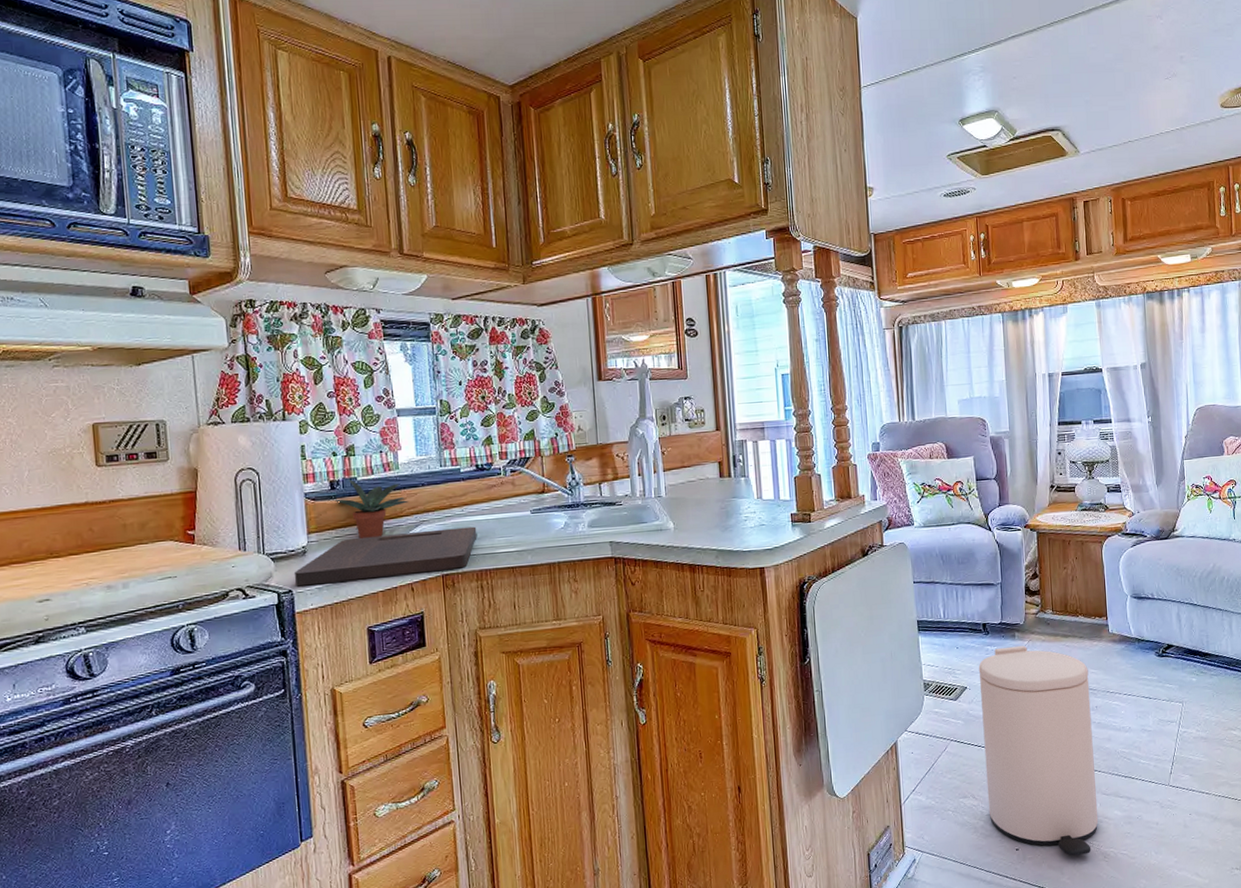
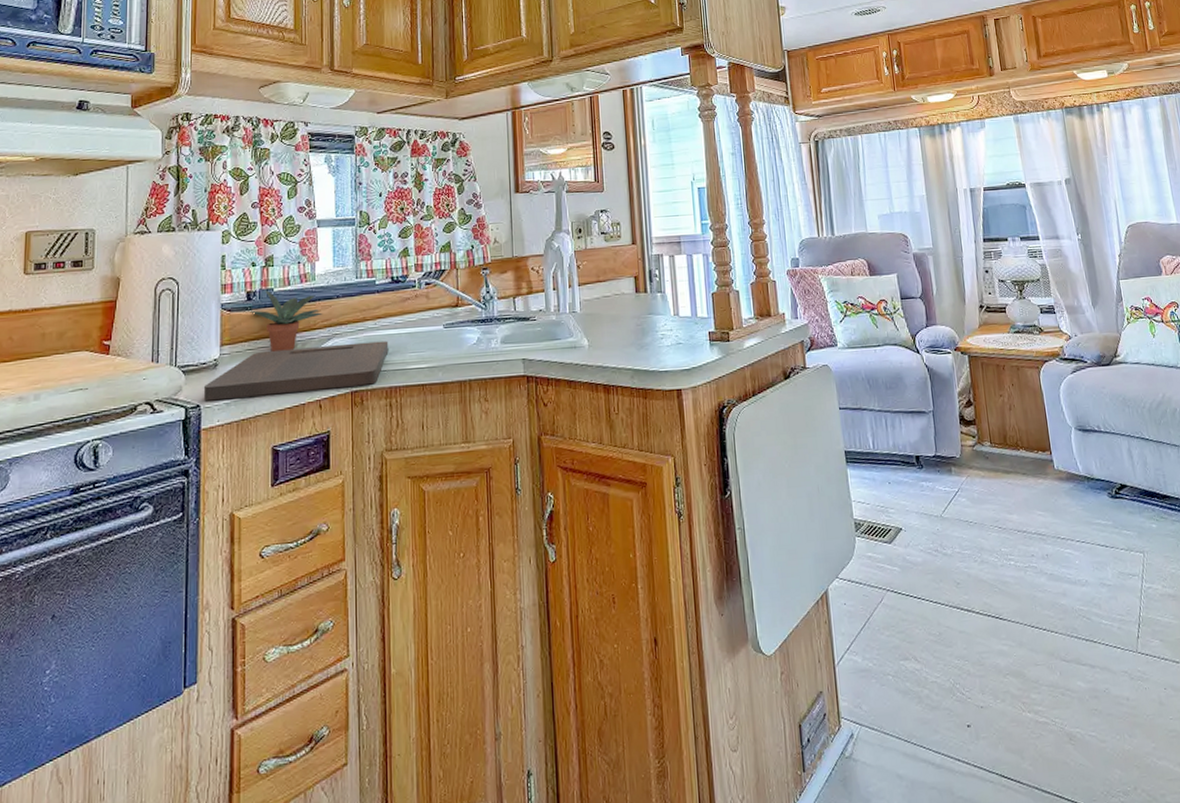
pedal bin: present [978,645,1099,856] -> none [913,481,1060,736]

